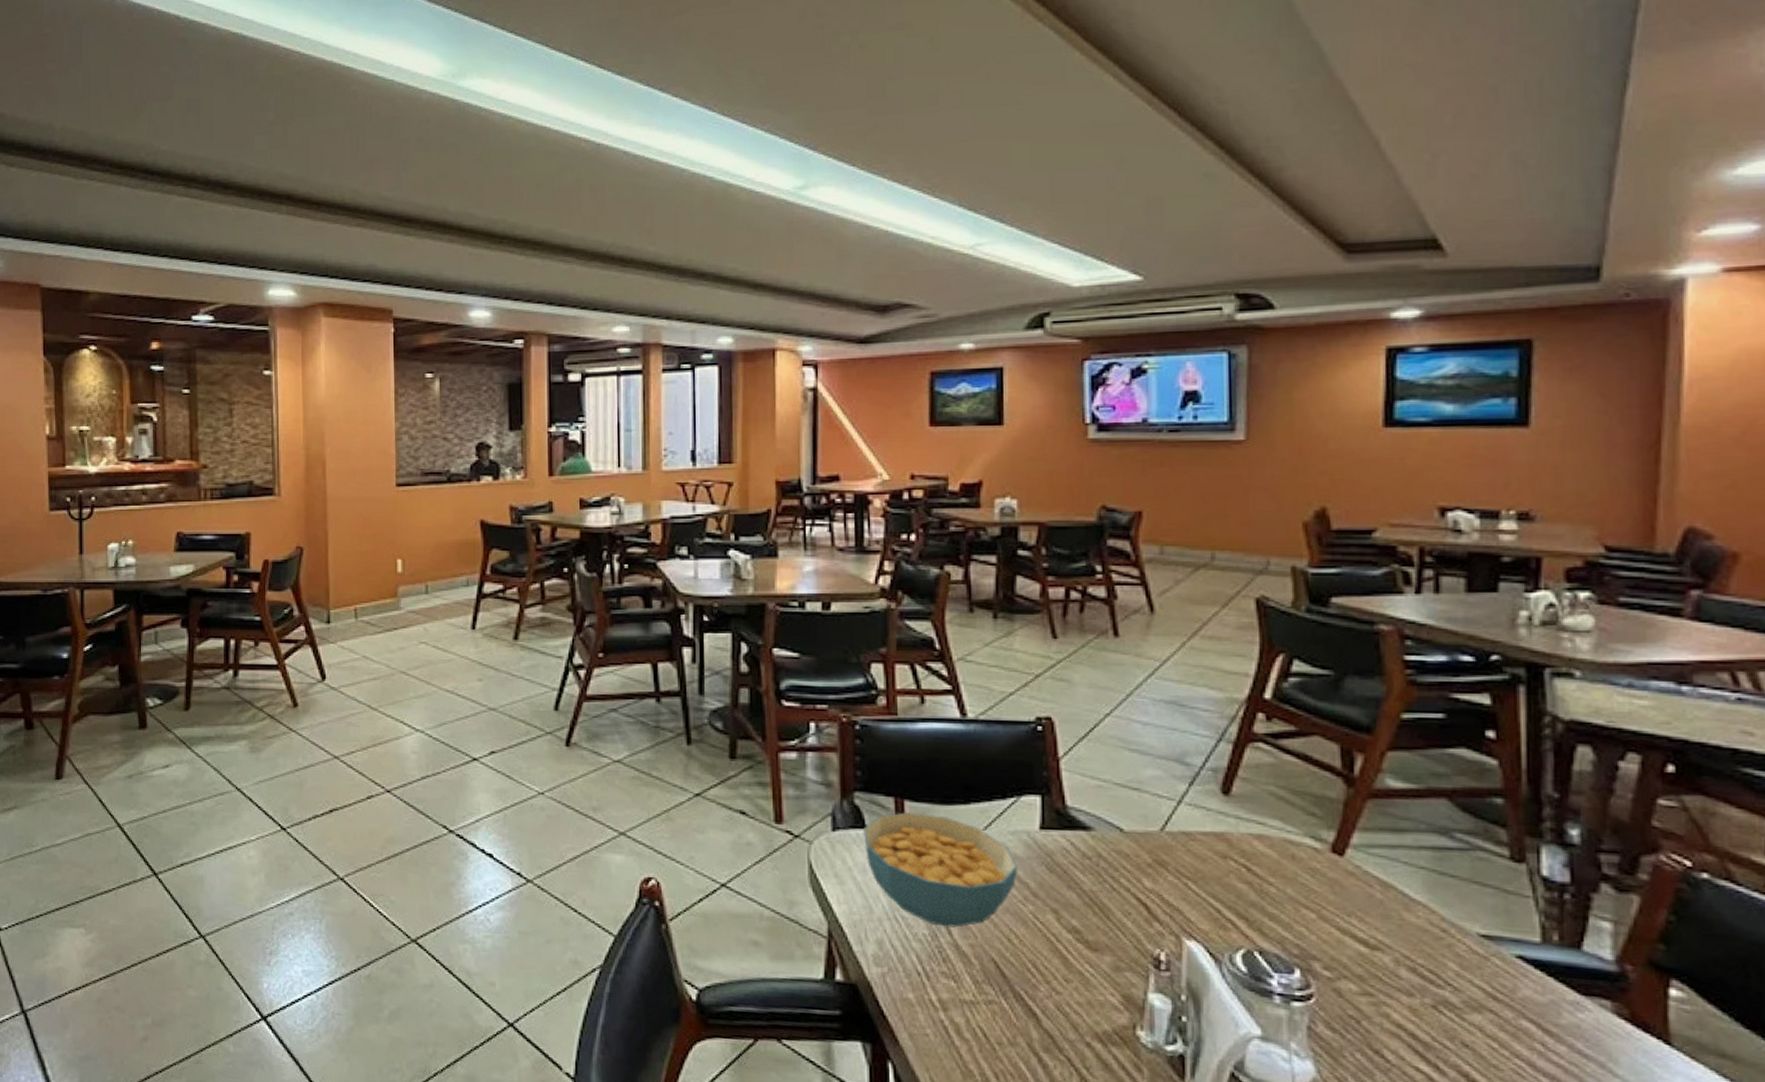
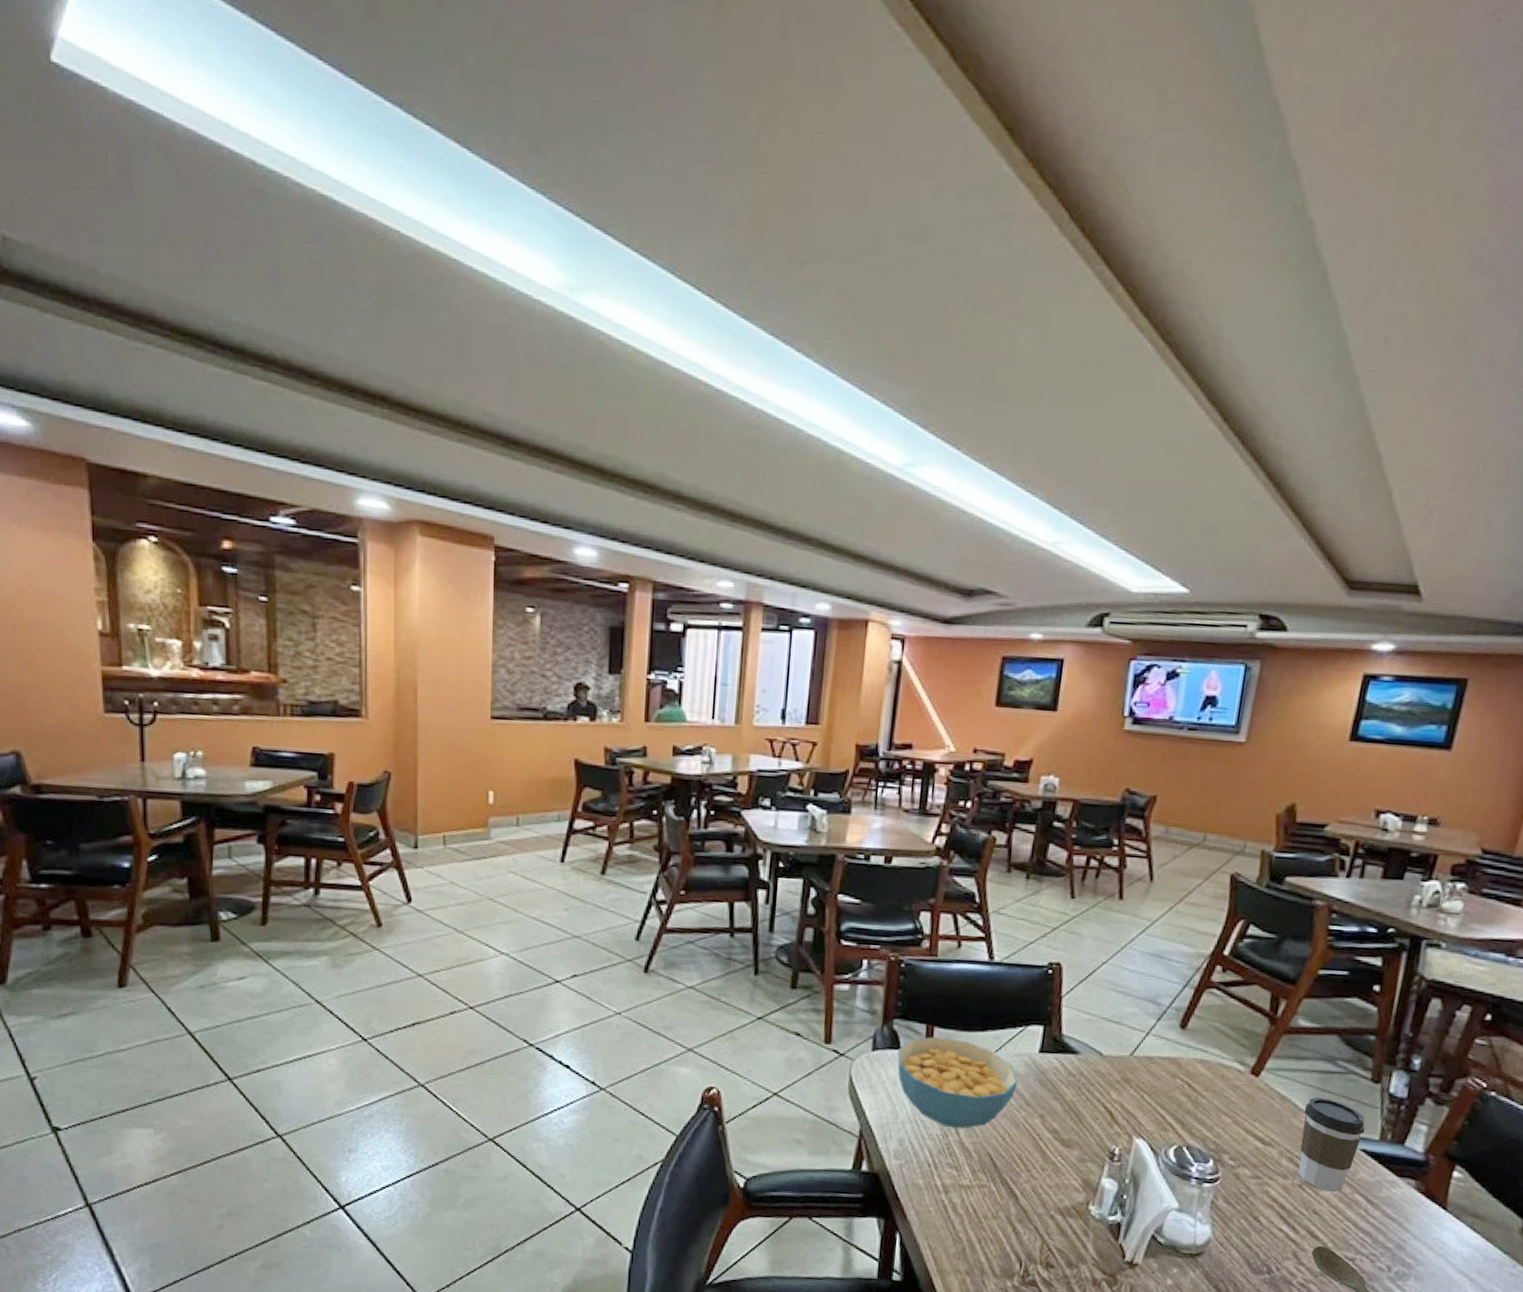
coffee cup: none [1418,882,1516,1016] -> present [1298,1097,1366,1192]

